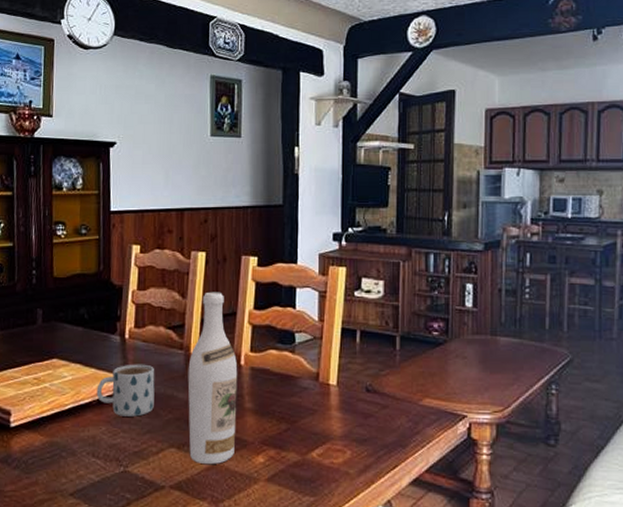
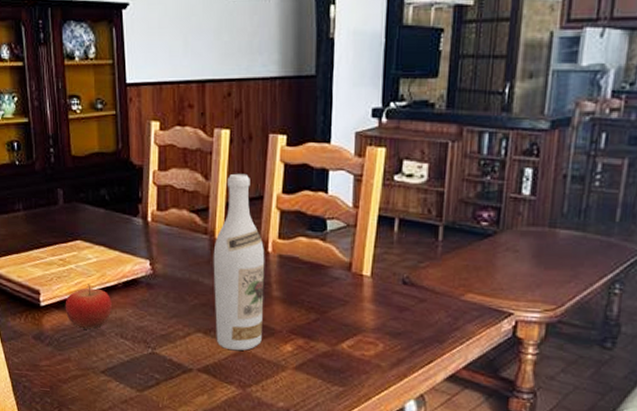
fruit: none [36,402,85,450] -> present [65,284,112,330]
mug: present [96,364,155,417] -> none [121,248,180,301]

